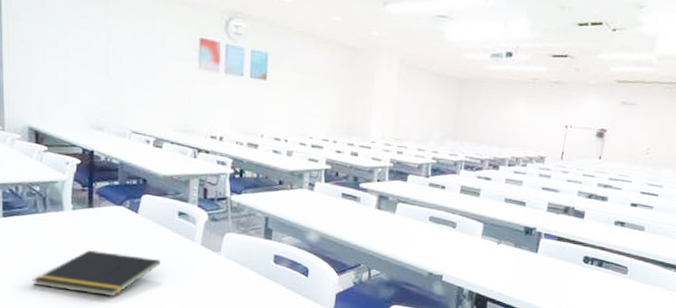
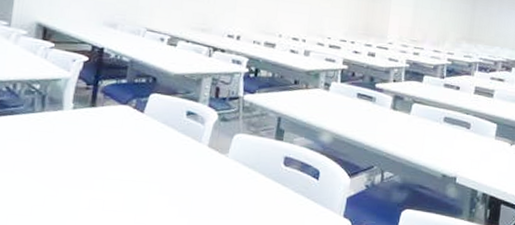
notepad: present [32,250,162,297] -> none [17,151,164,203]

